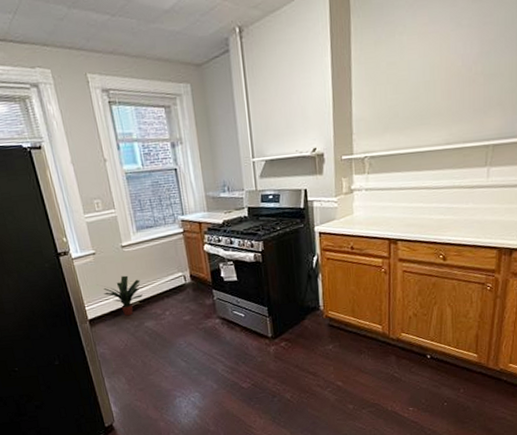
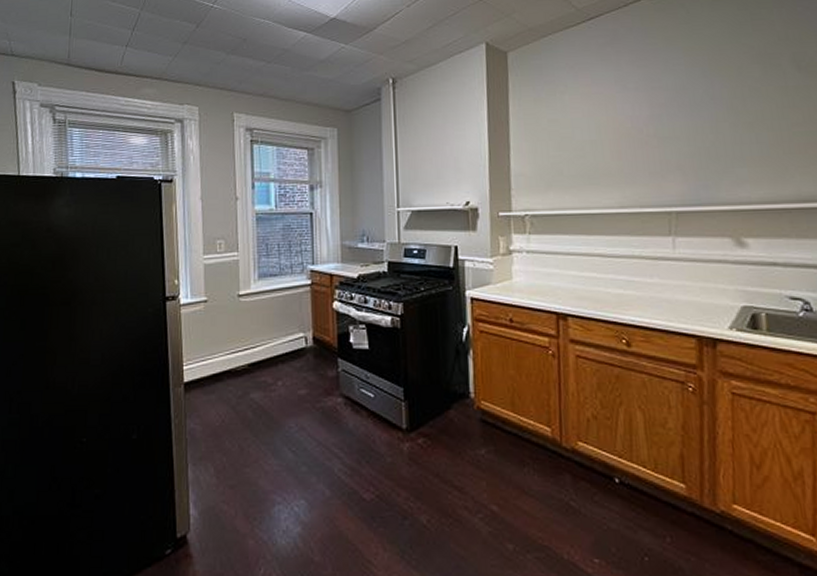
potted plant: present [103,275,143,316] -> none [207,330,253,383]

